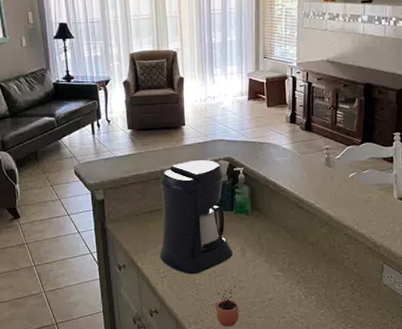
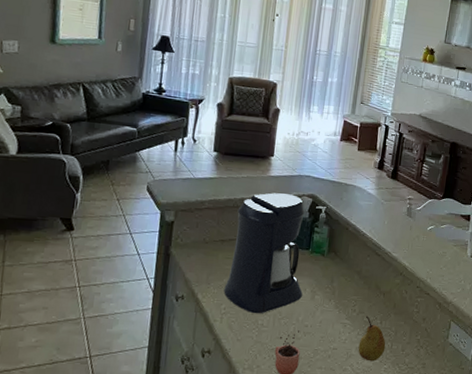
fruit: none [293,266,320,308] -> present [358,316,386,362]

